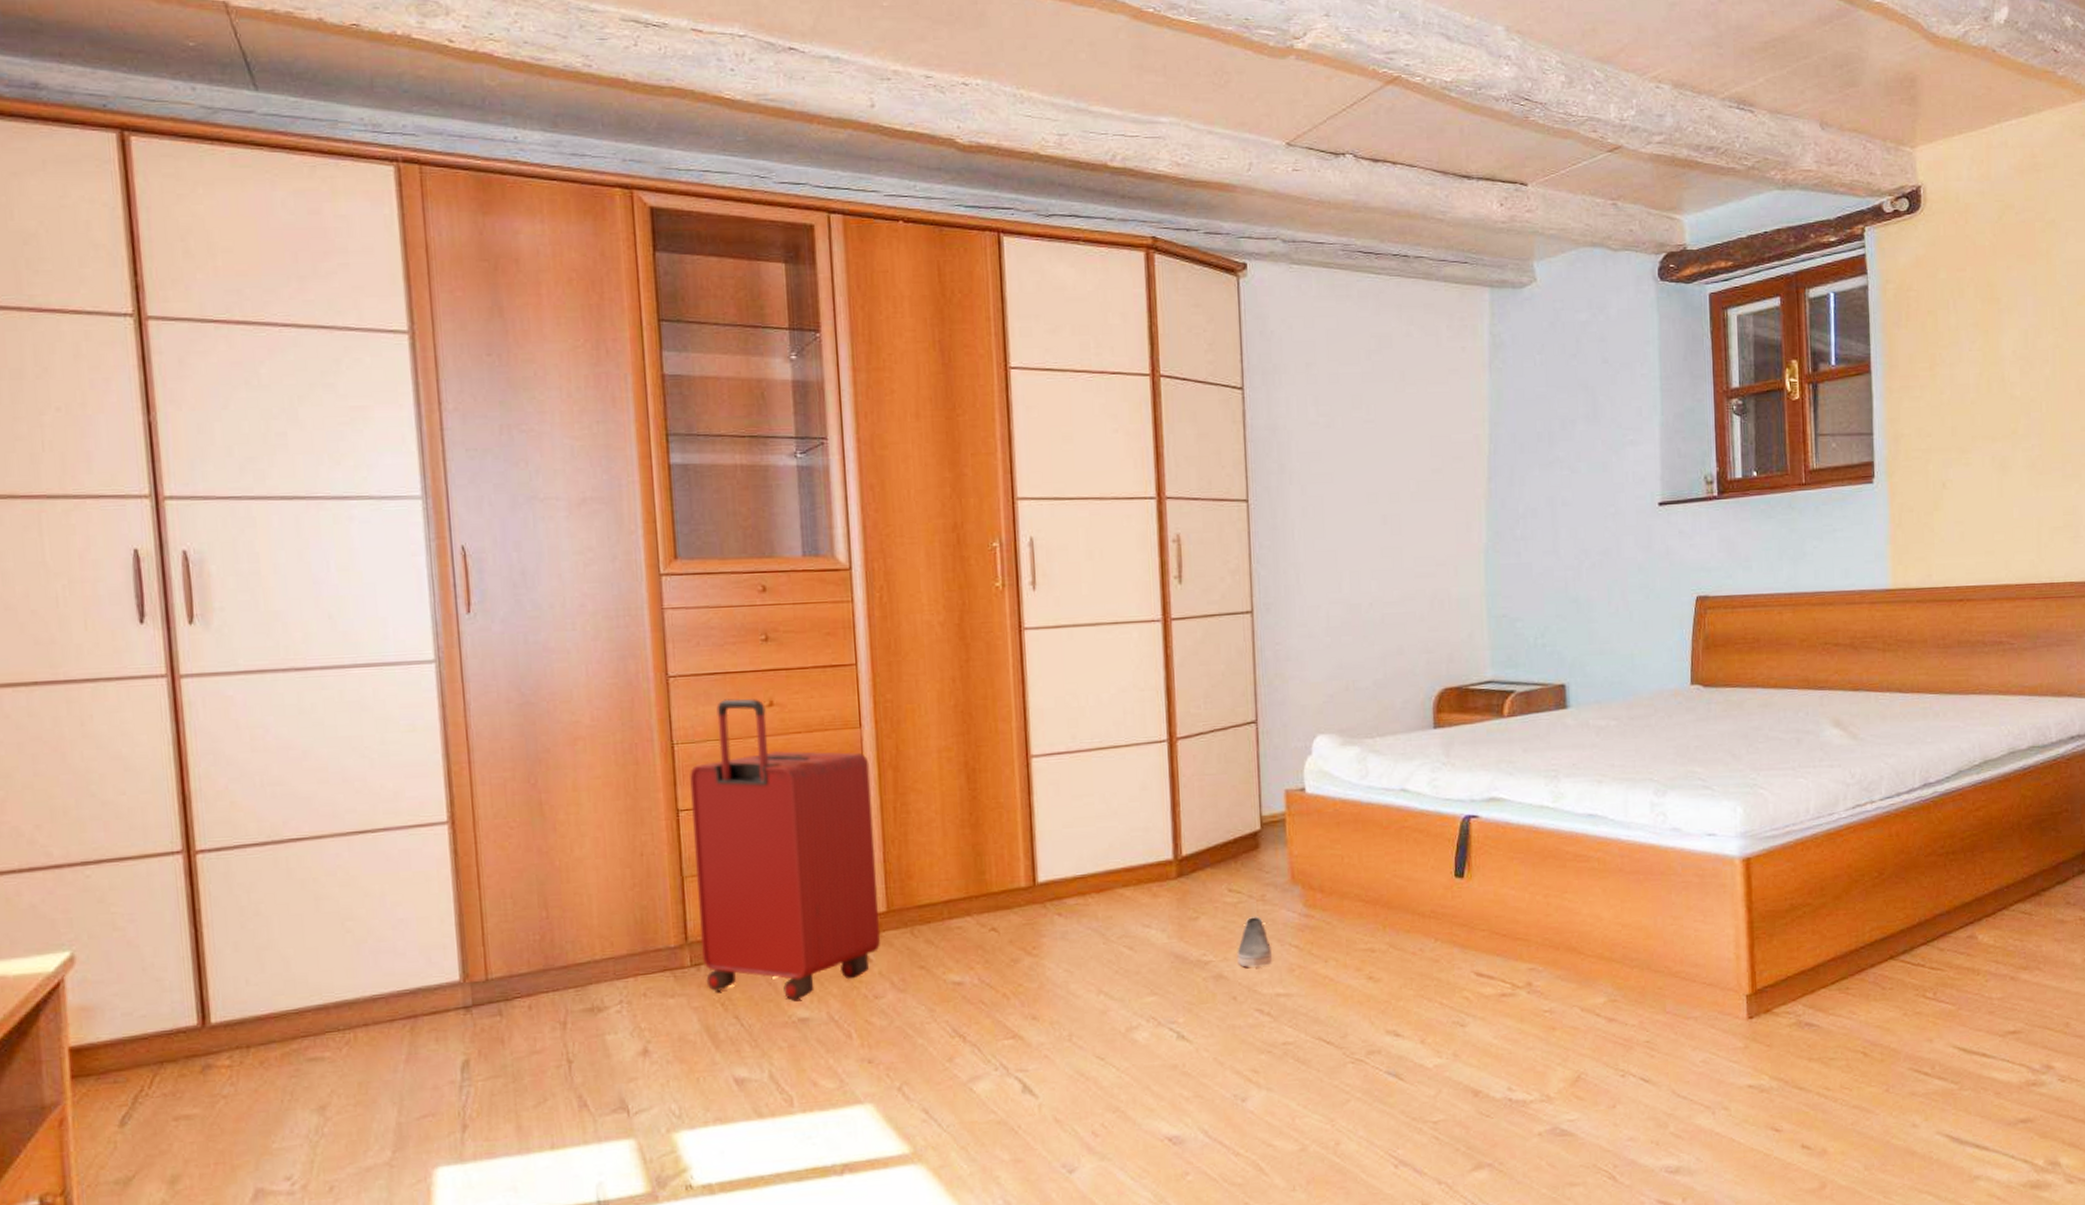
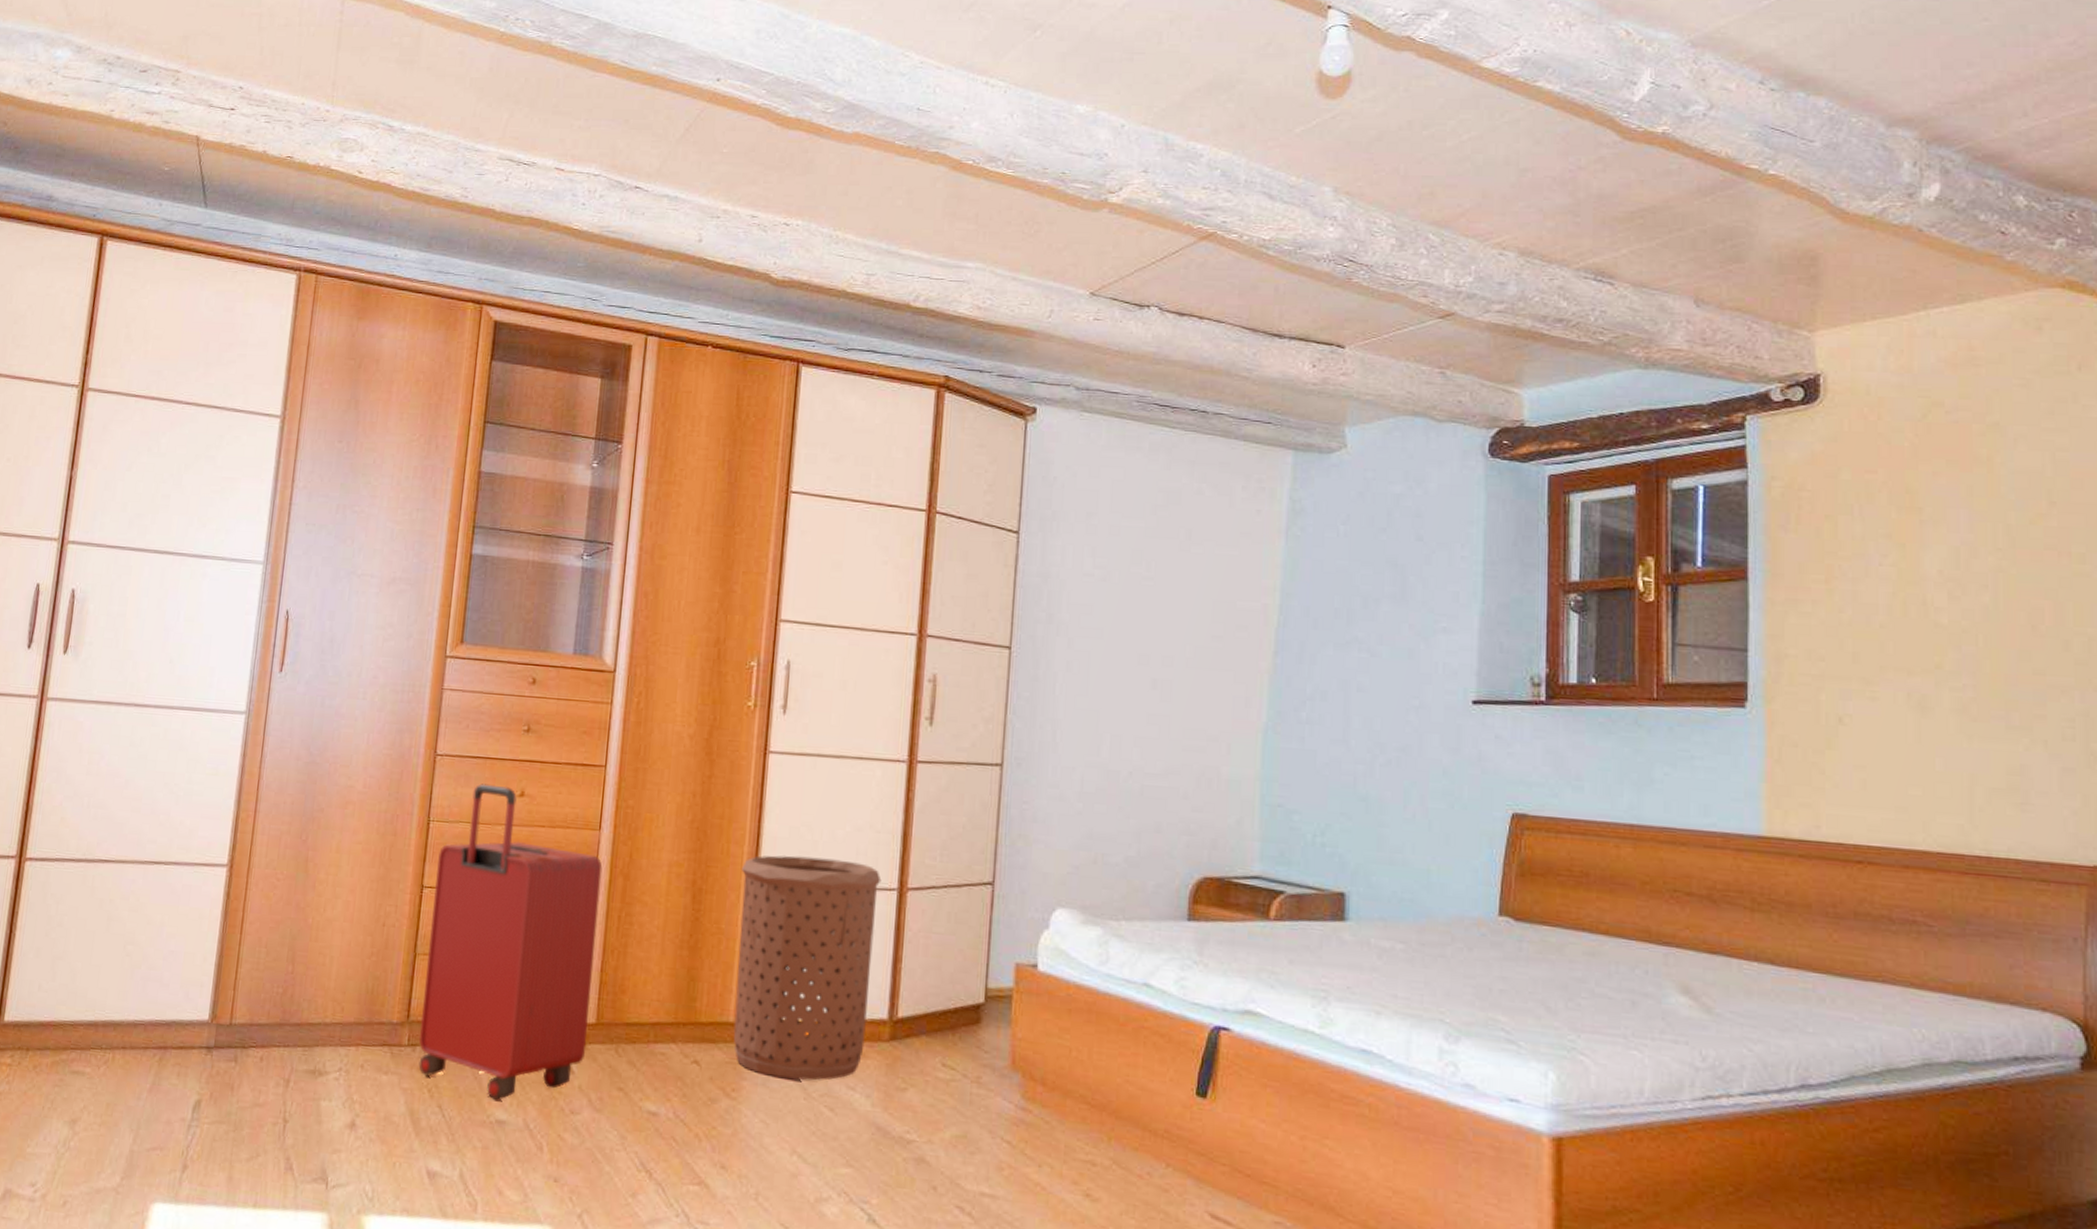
laundry basket: none [1011,721,1154,929] -> present [733,855,882,1081]
shoe: present [1237,917,1272,967] -> none [942,1099,981,1158]

